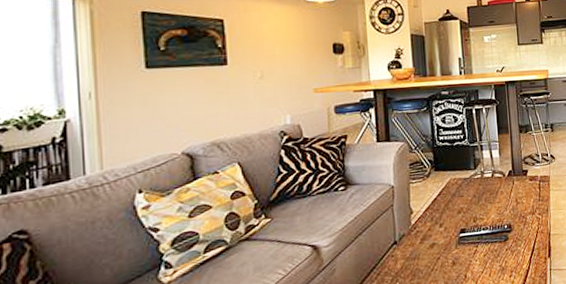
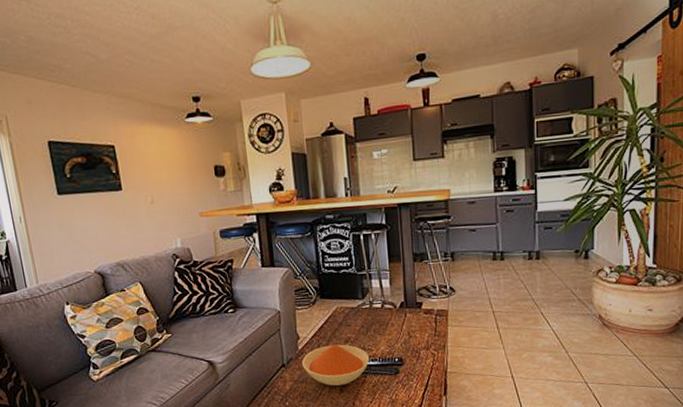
bowl: none [415,215,481,260] -> present [302,344,370,386]

